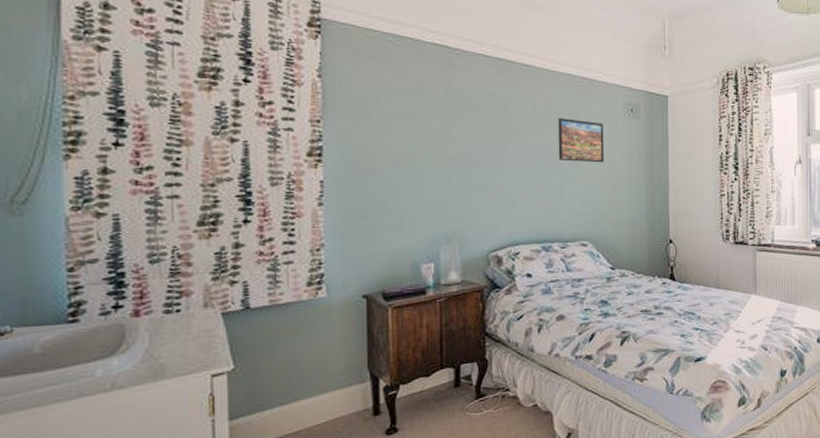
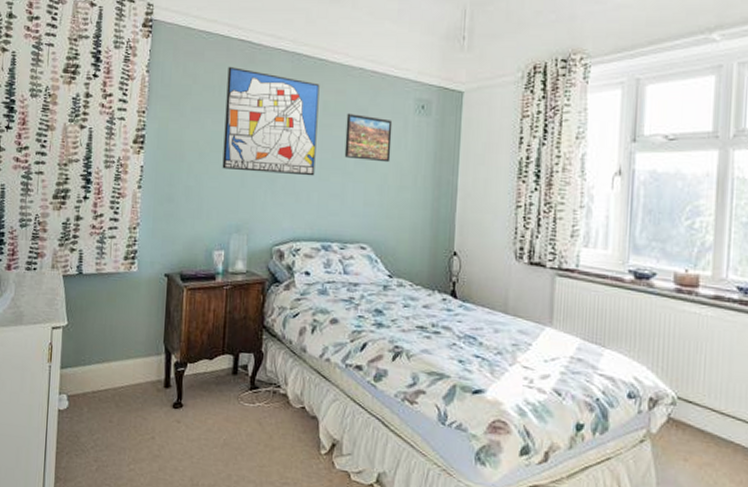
wall art: none [422,72,529,180] -> present [222,67,320,176]

